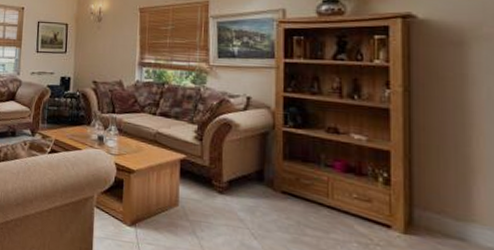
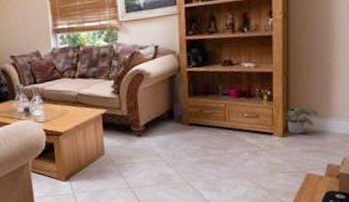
potted plant: none [404,199,456,235] -> present [282,106,320,134]

